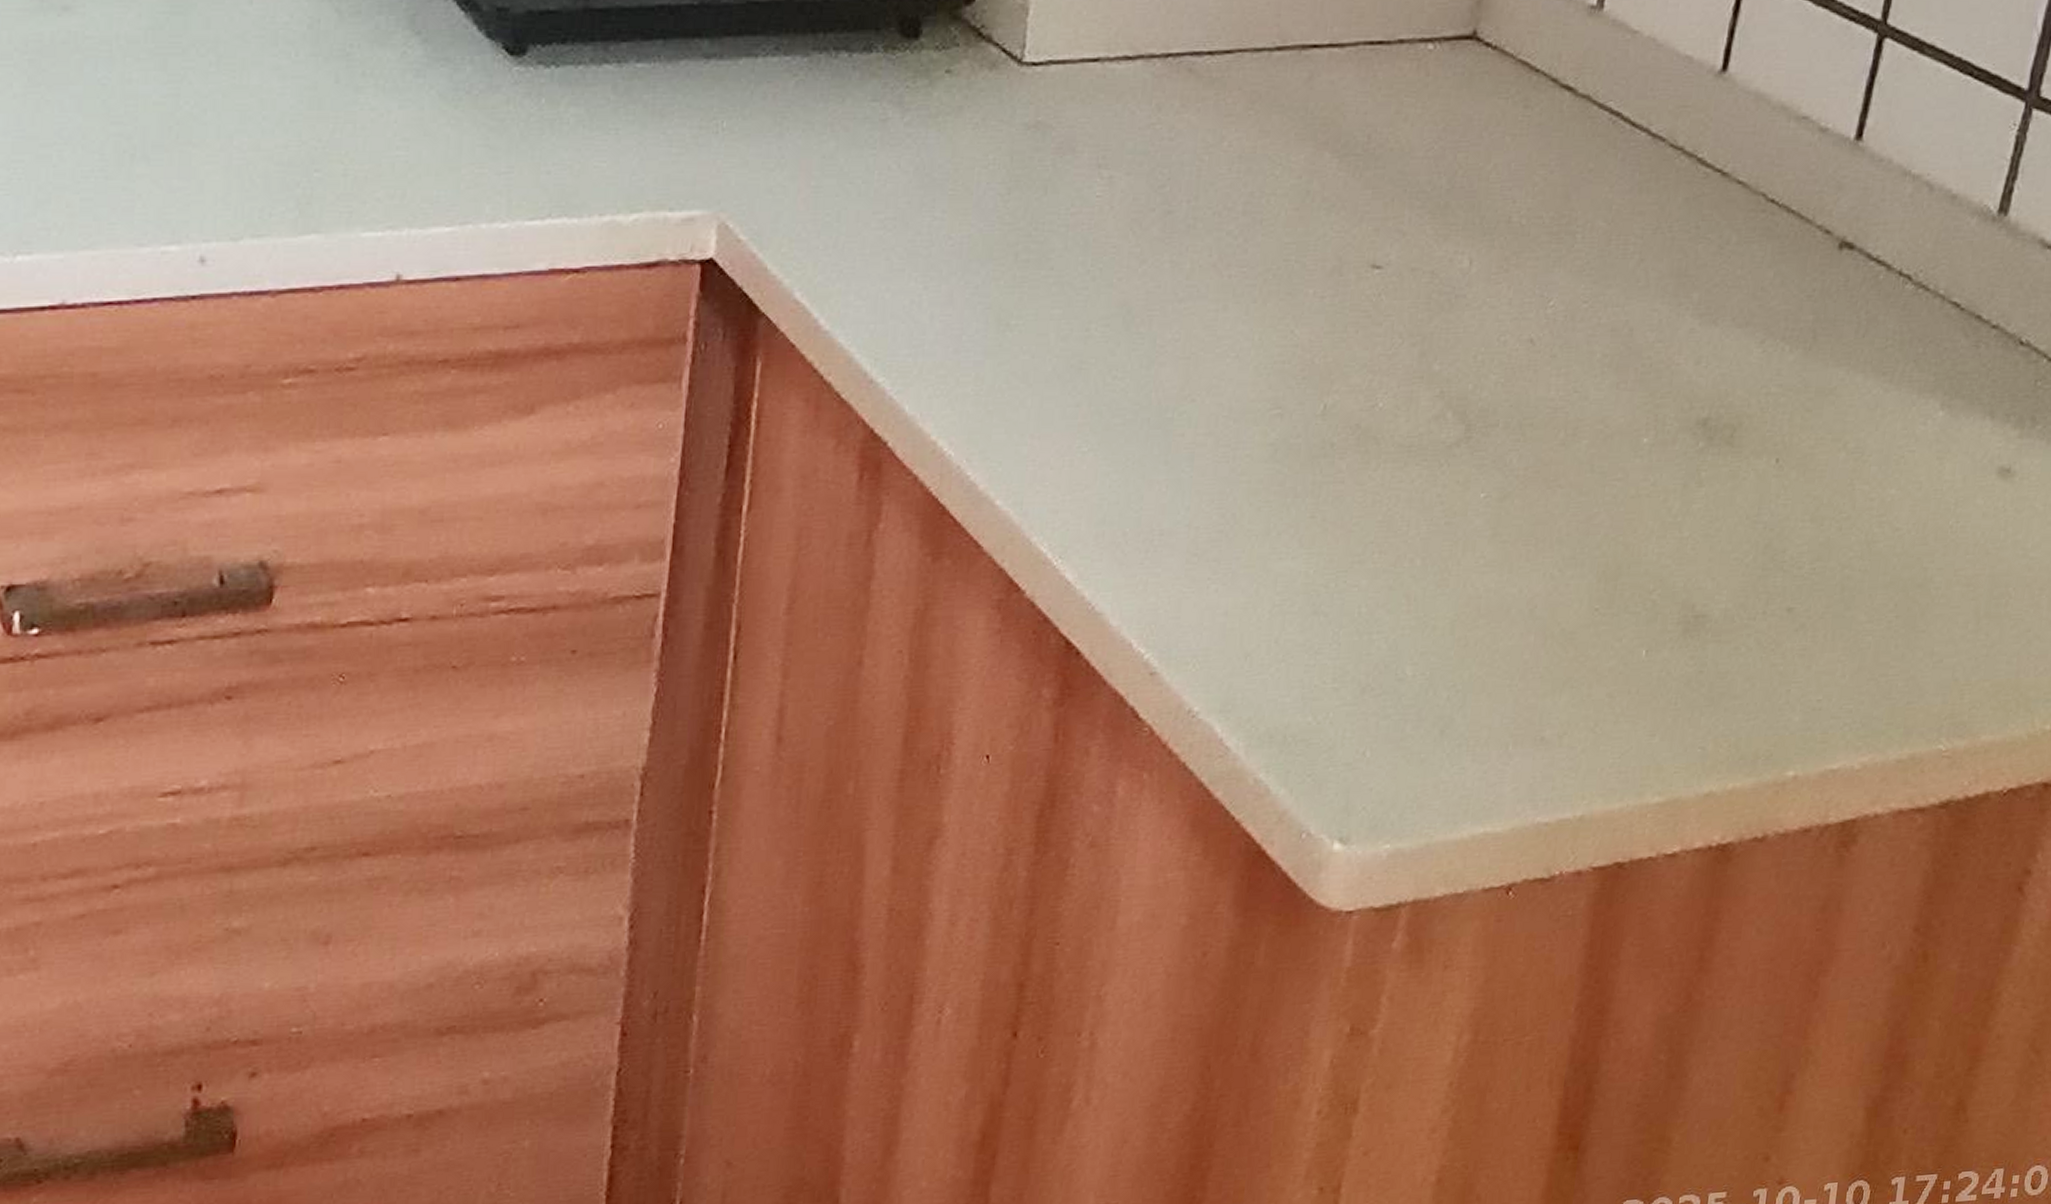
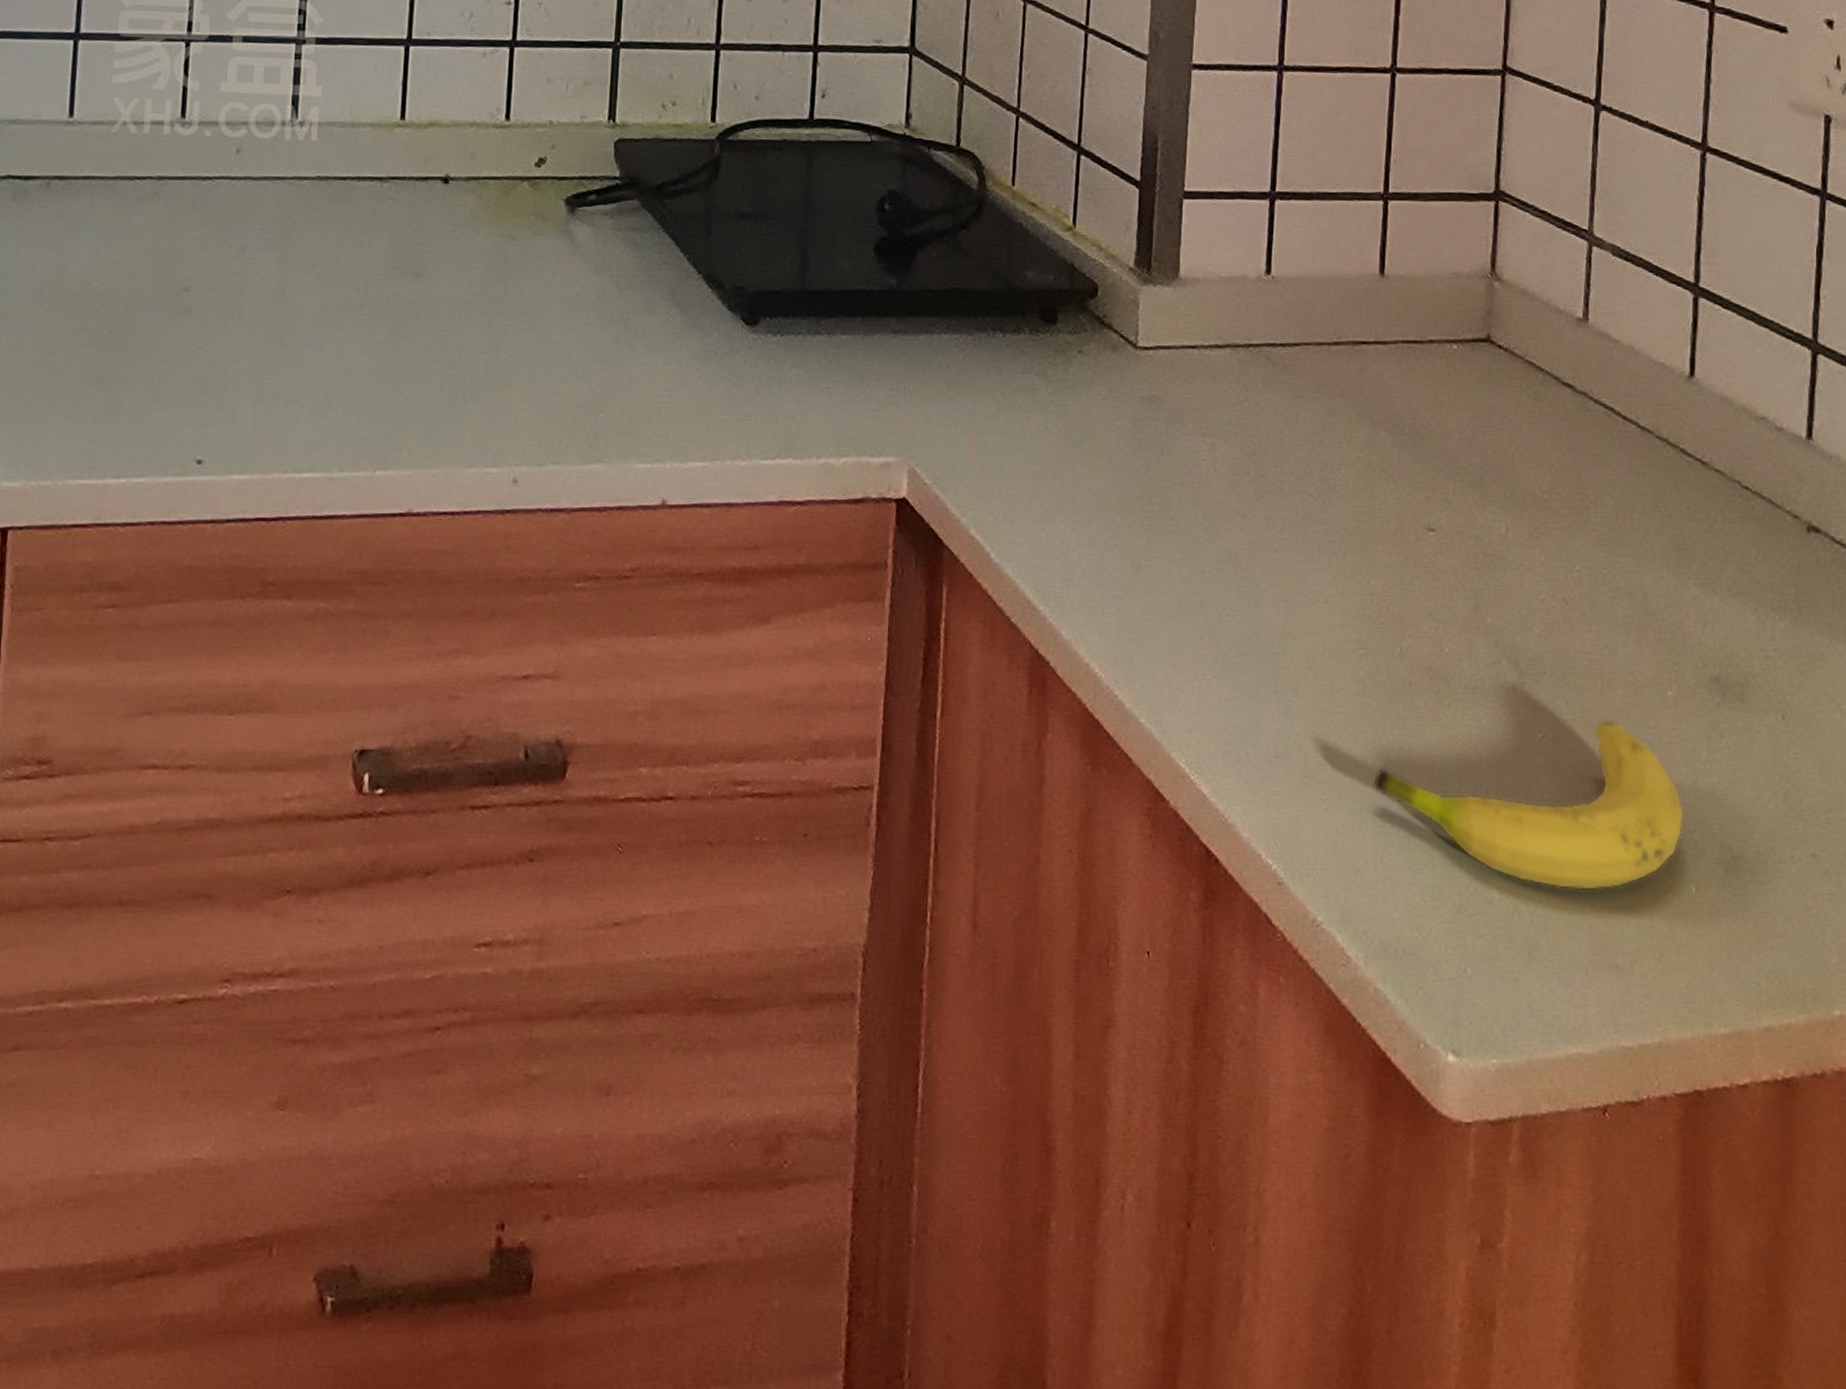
fruit: none [1273,472,1645,662] -> present [1372,719,1685,891]

